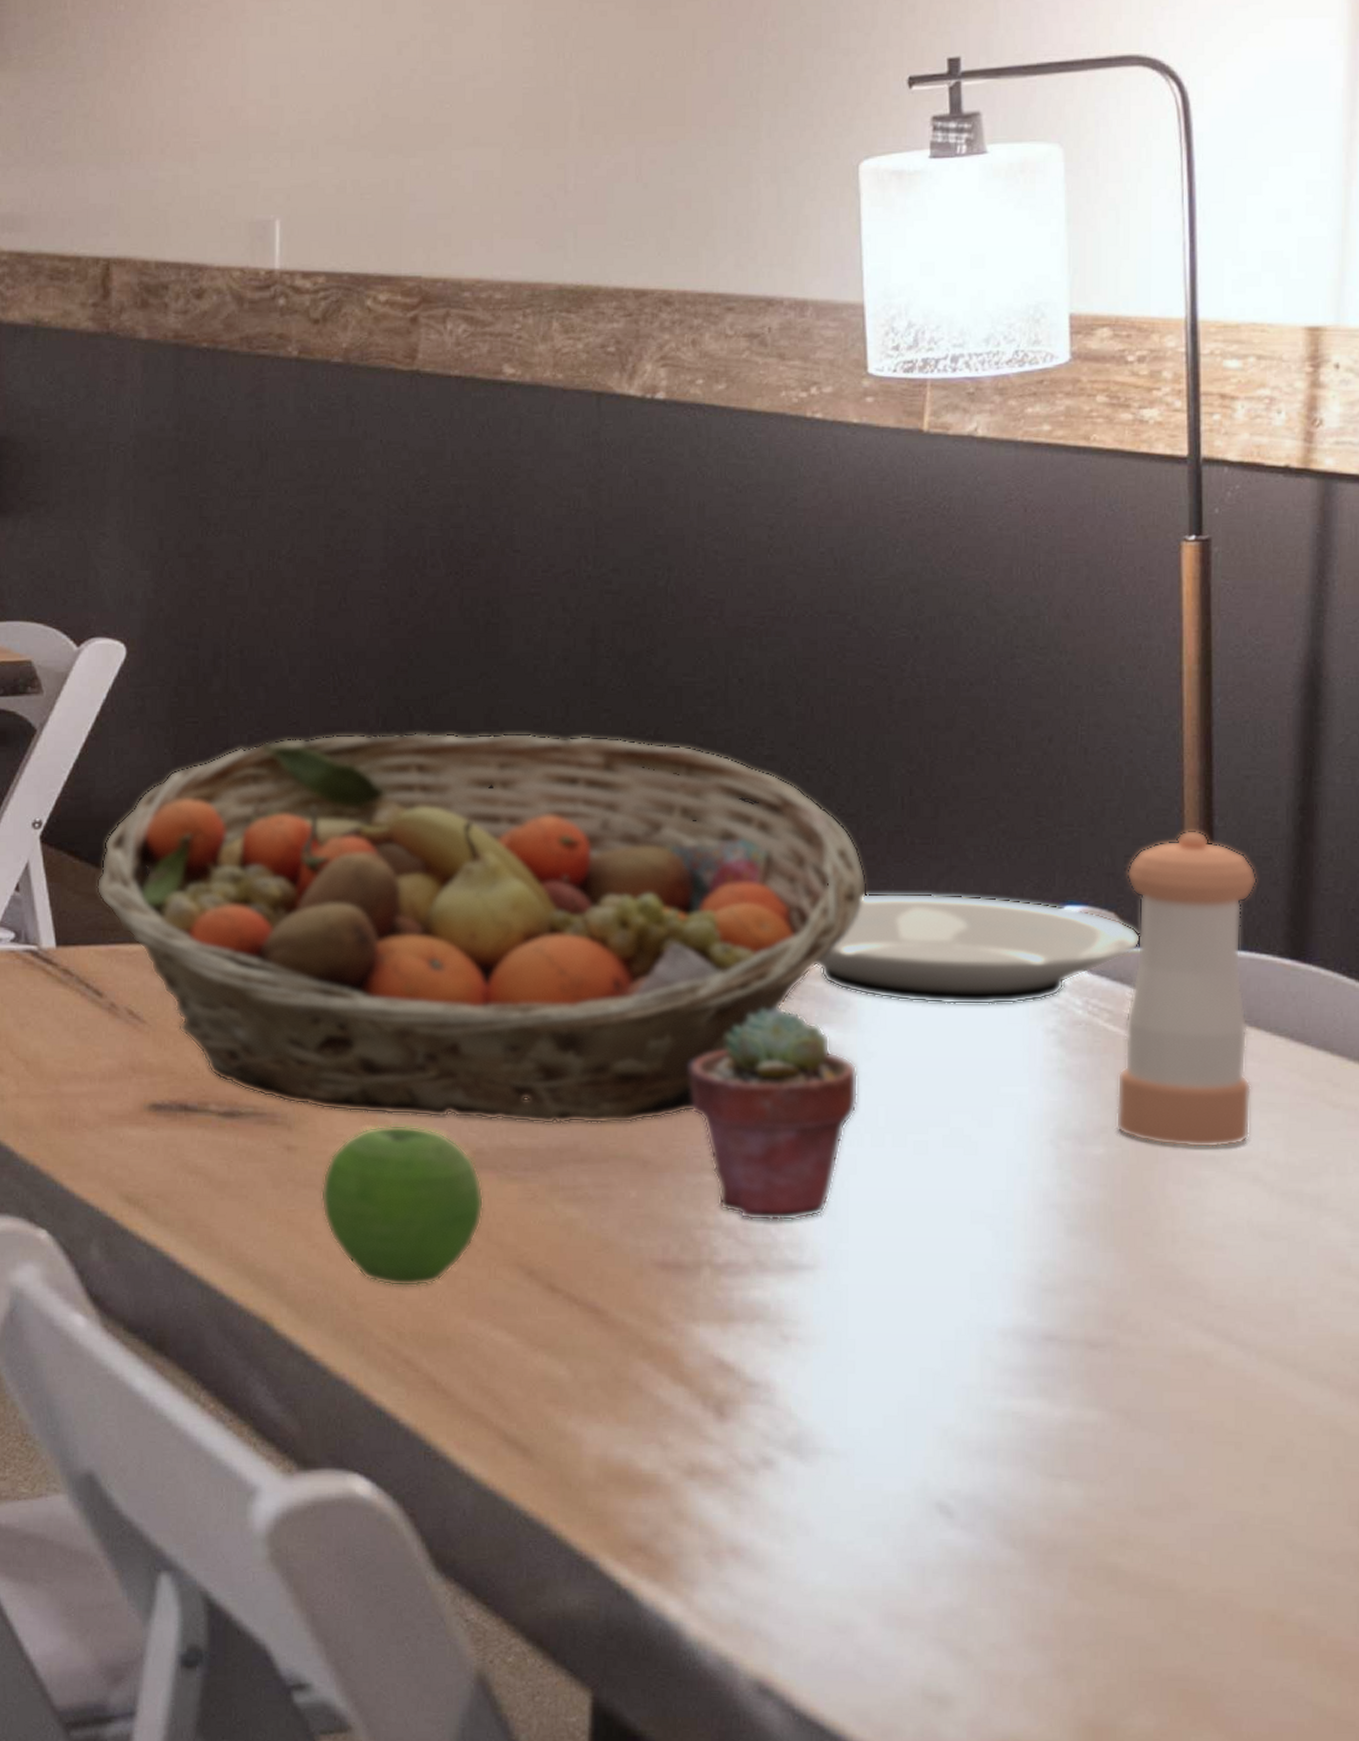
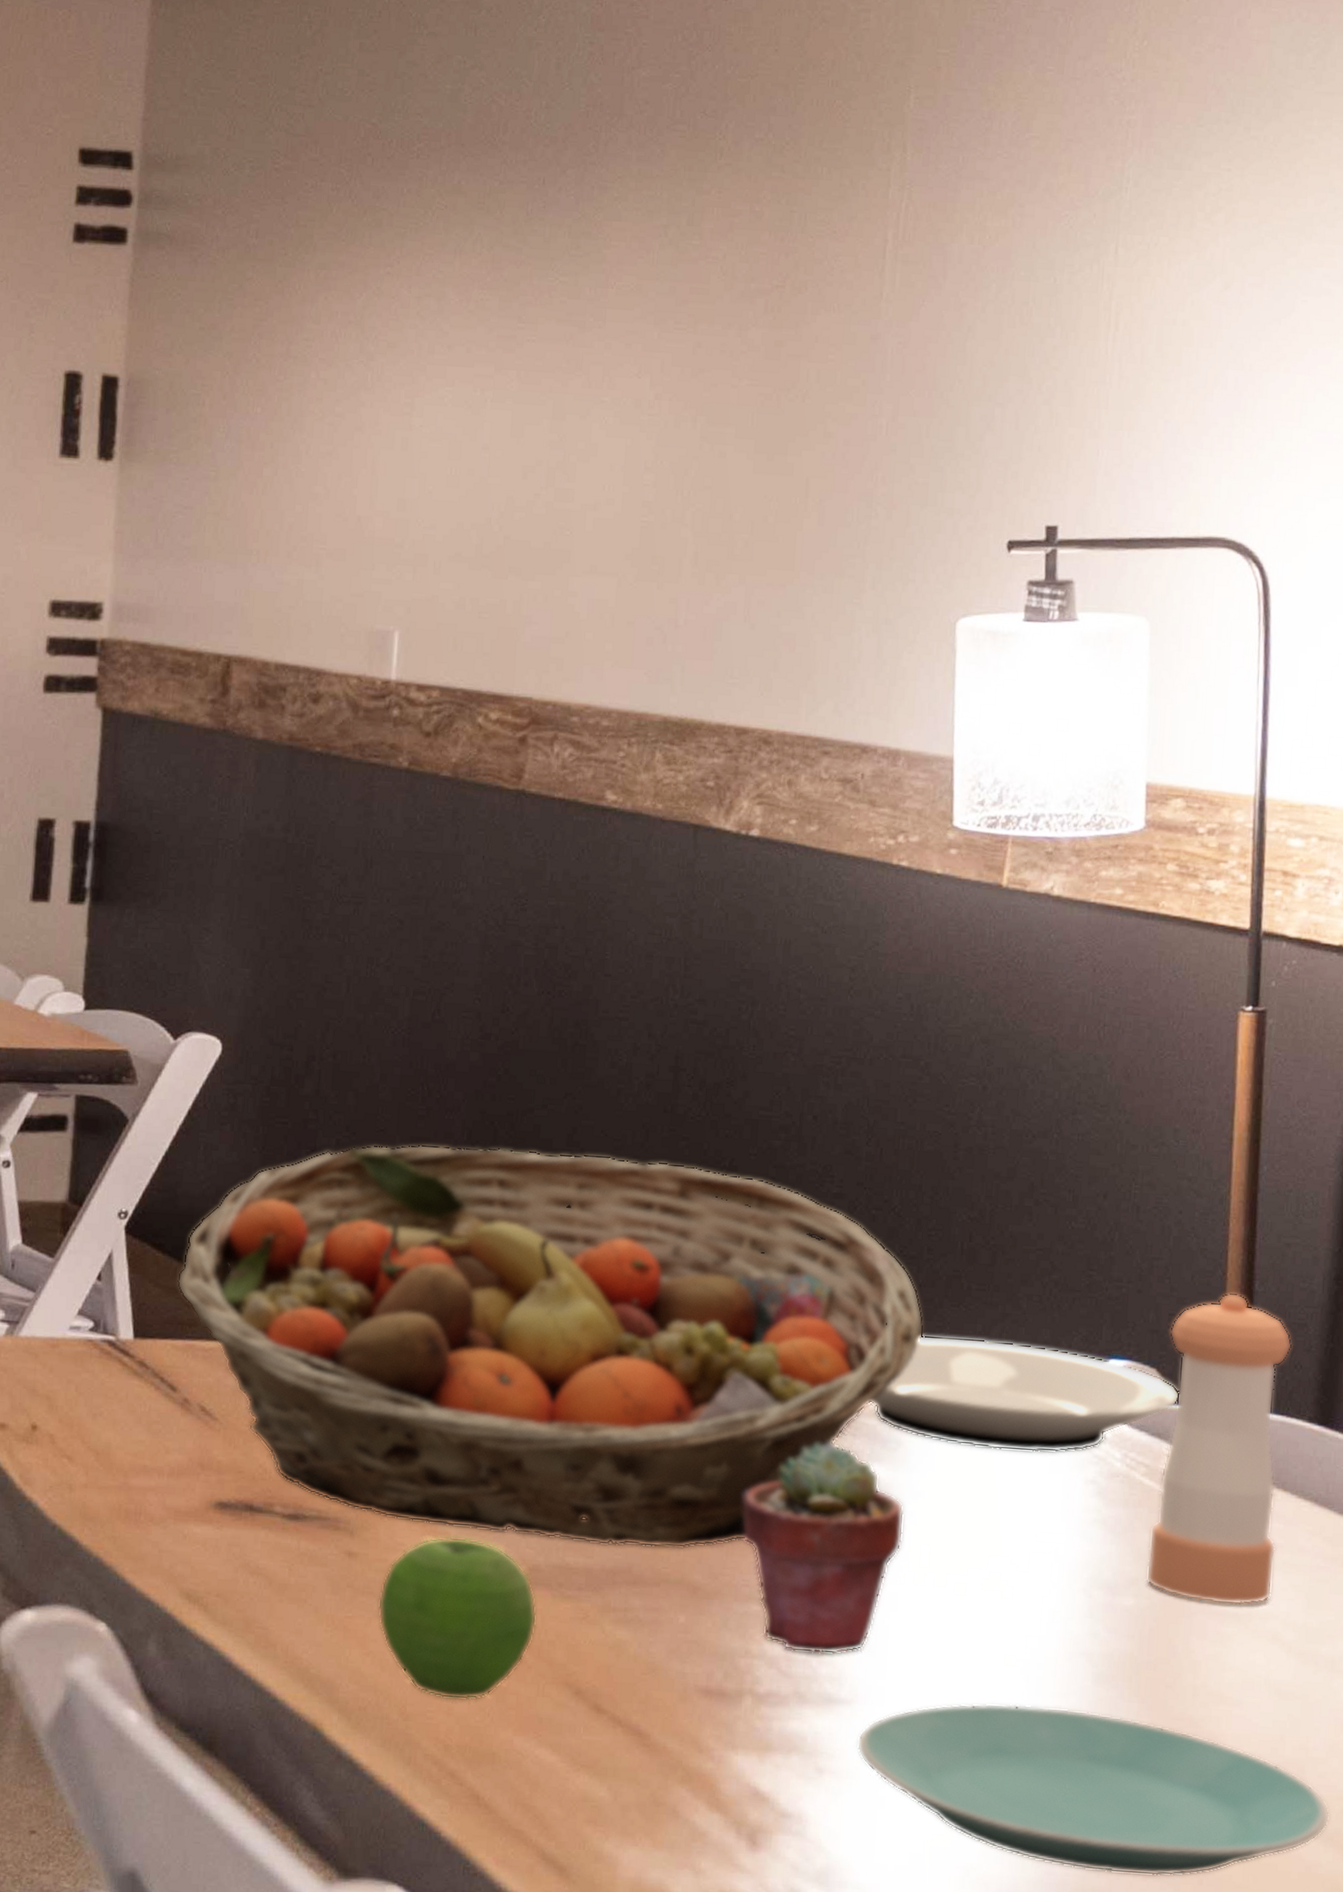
plate: none [822,1260,1325,1427] -> present [856,1703,1331,1877]

